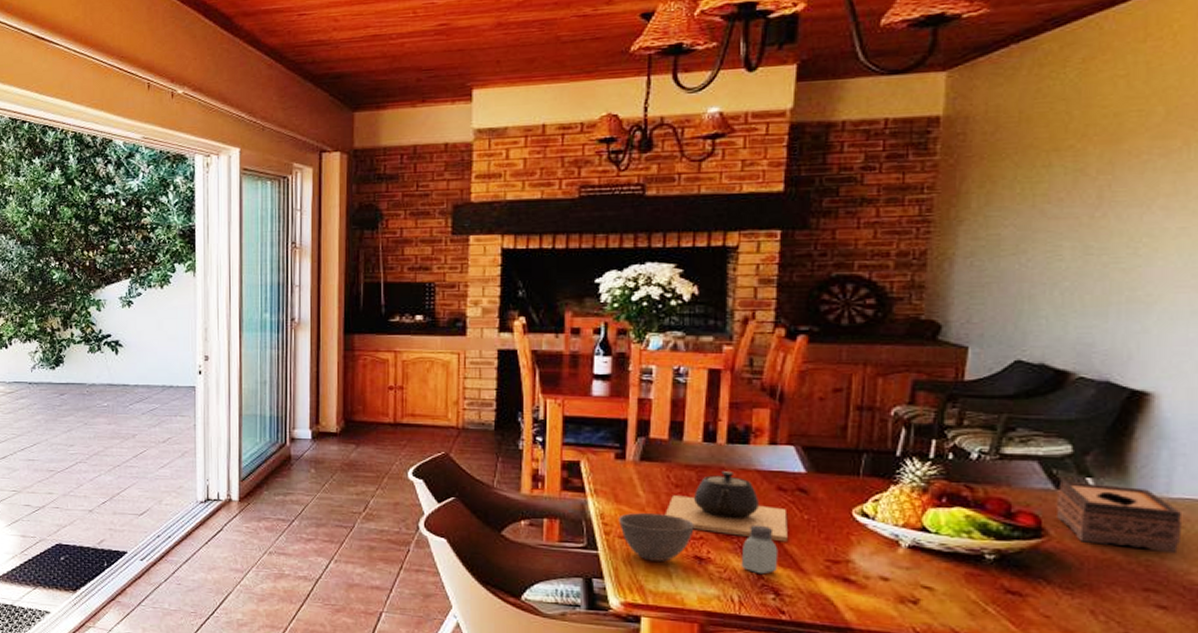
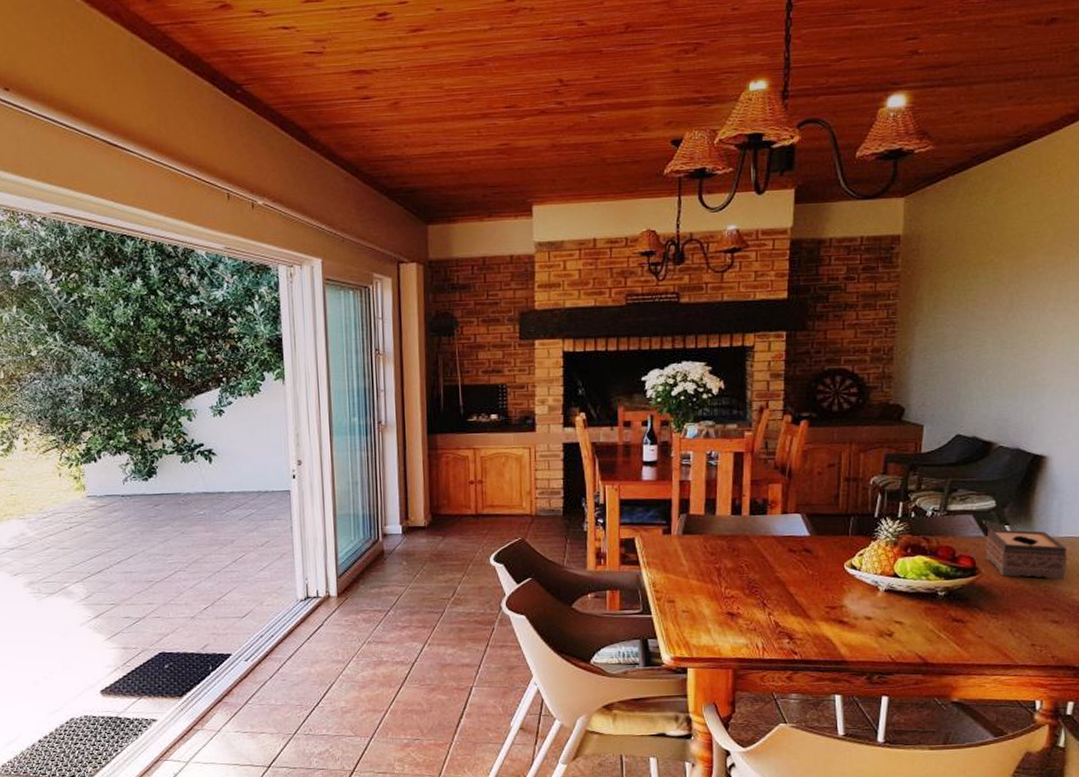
bowl: present [619,513,694,561] -> none [668,579,727,620]
teapot: present [665,471,788,542] -> none [703,538,797,595]
saltshaker: present [741,525,779,575] -> none [763,582,791,623]

